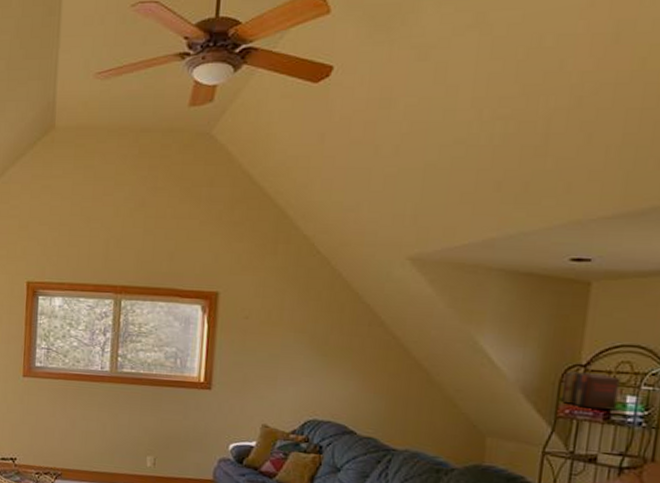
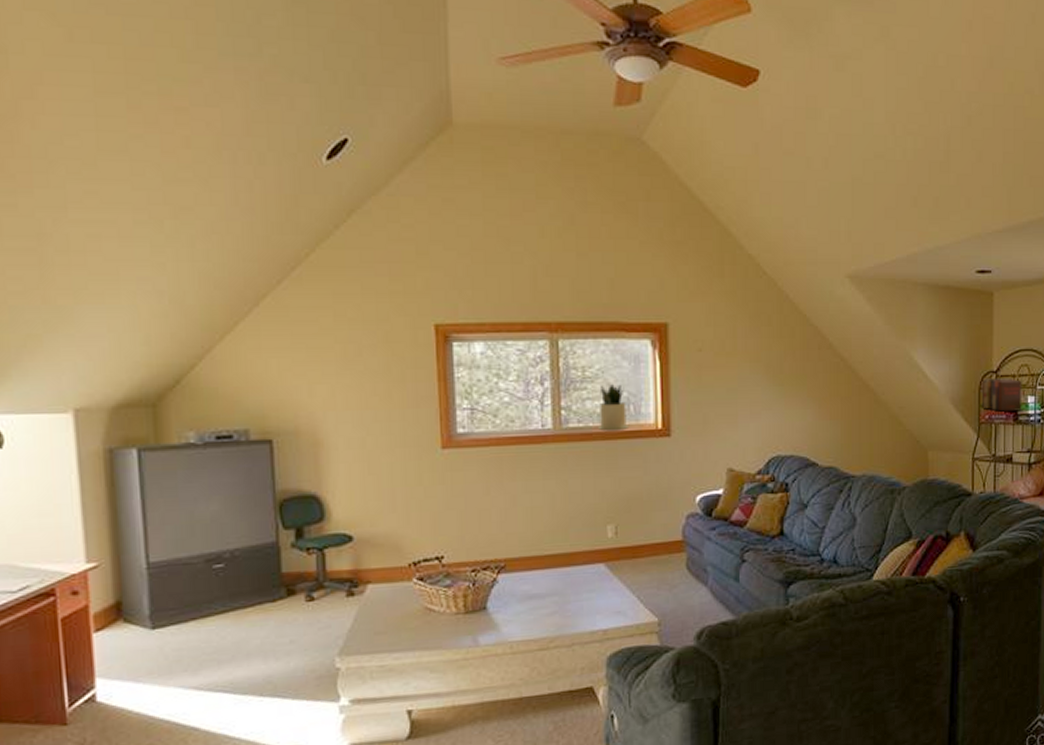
planter: none [147,340,175,380] -> present [597,384,630,431]

